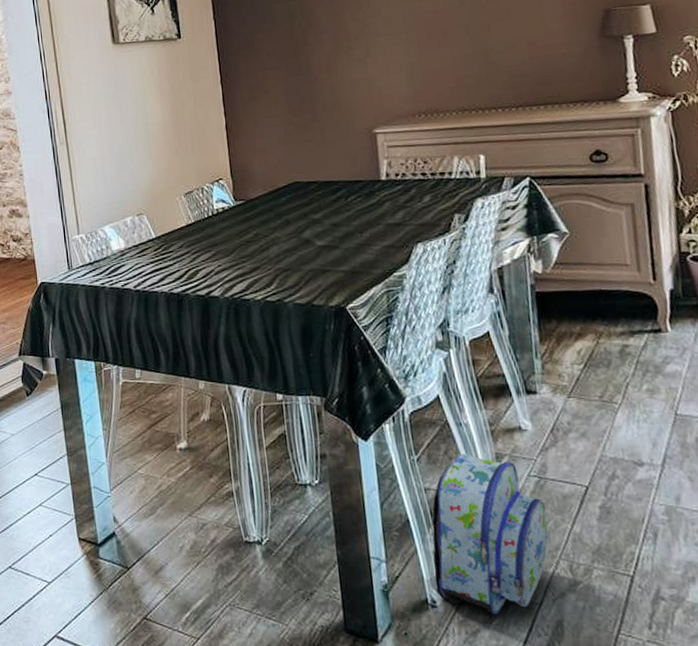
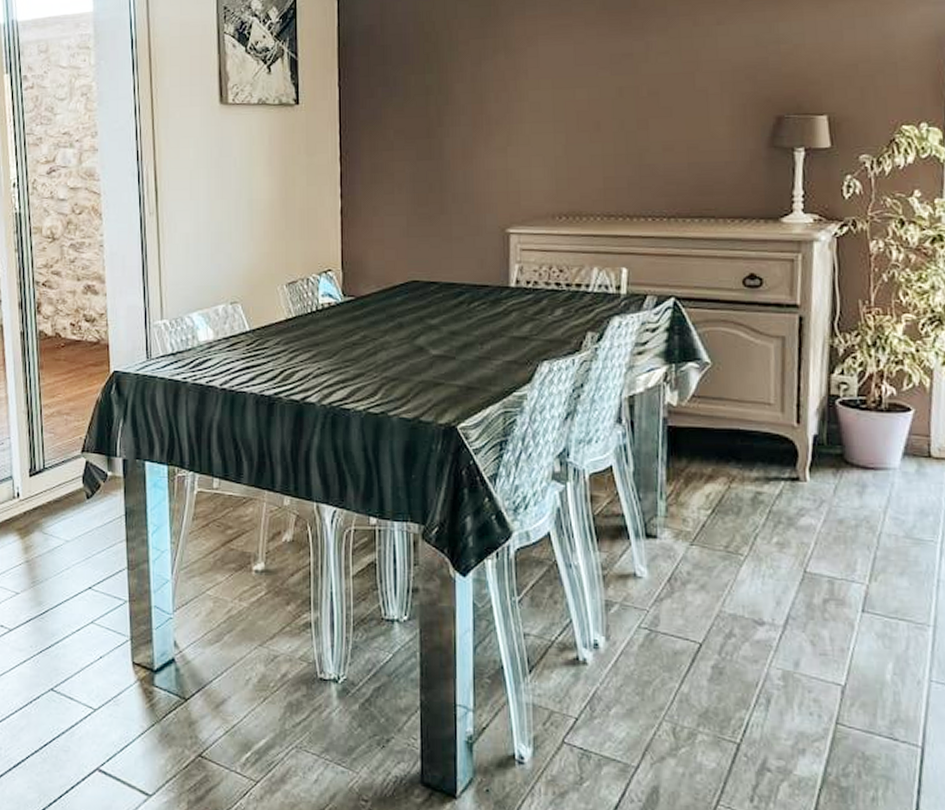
backpack: present [432,454,548,615] -> none [525,598,654,776]

